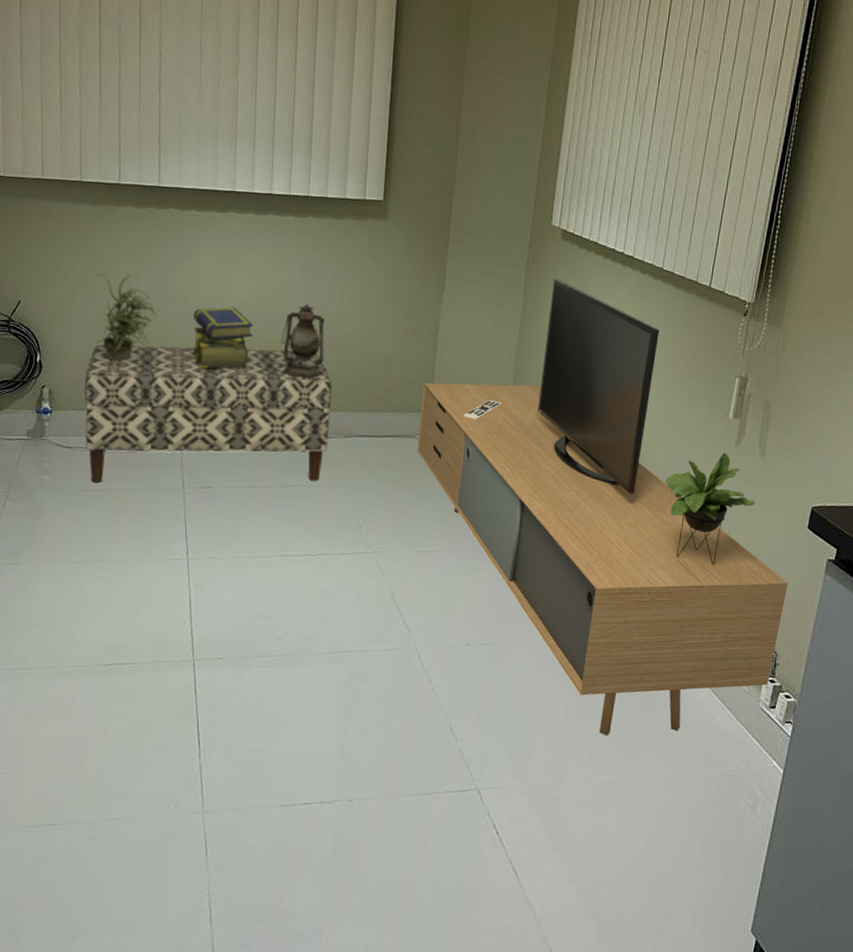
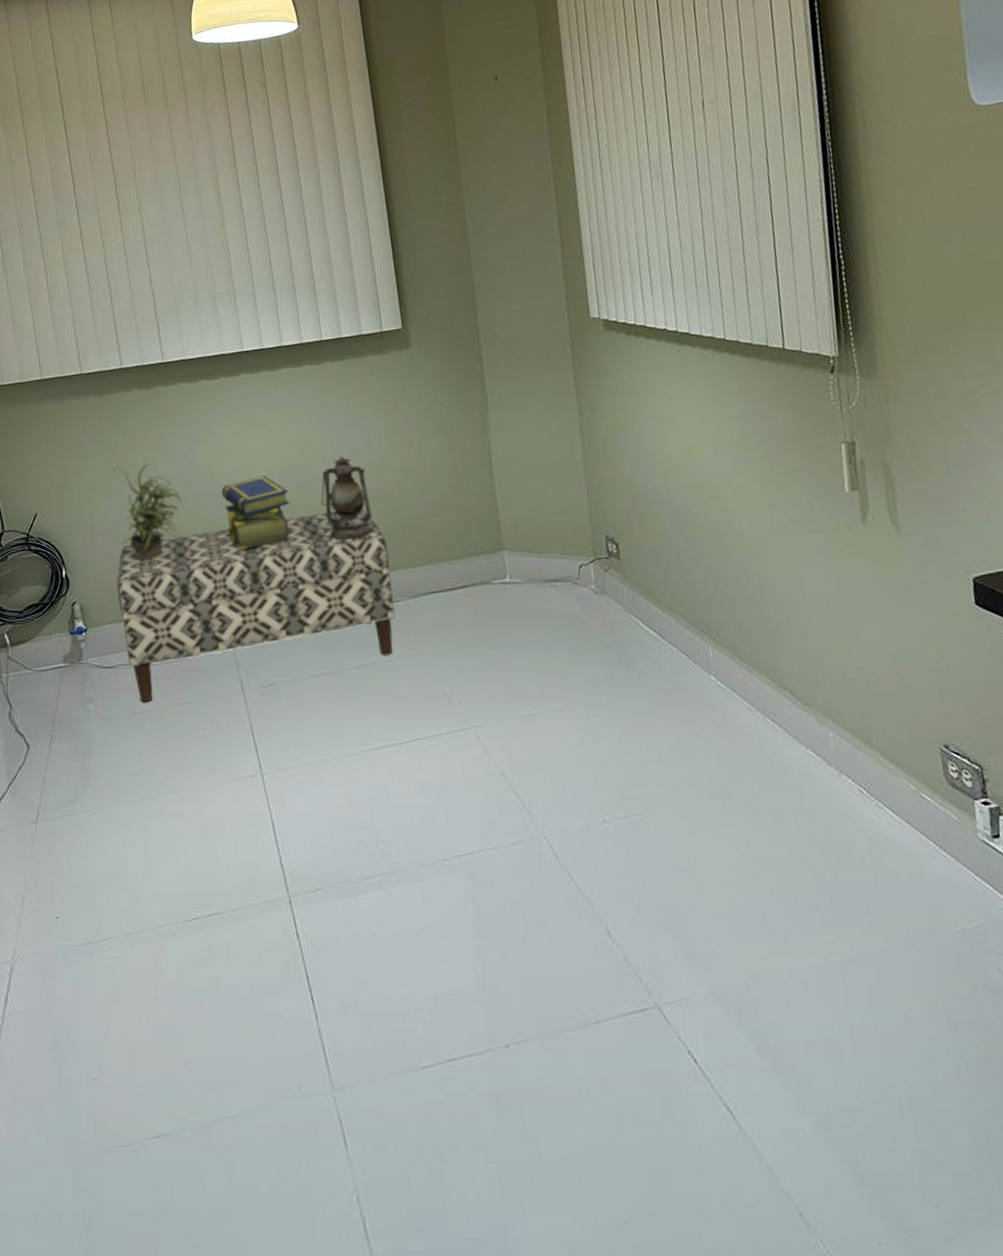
media console: present [417,278,788,736] -> none [487,373,982,910]

